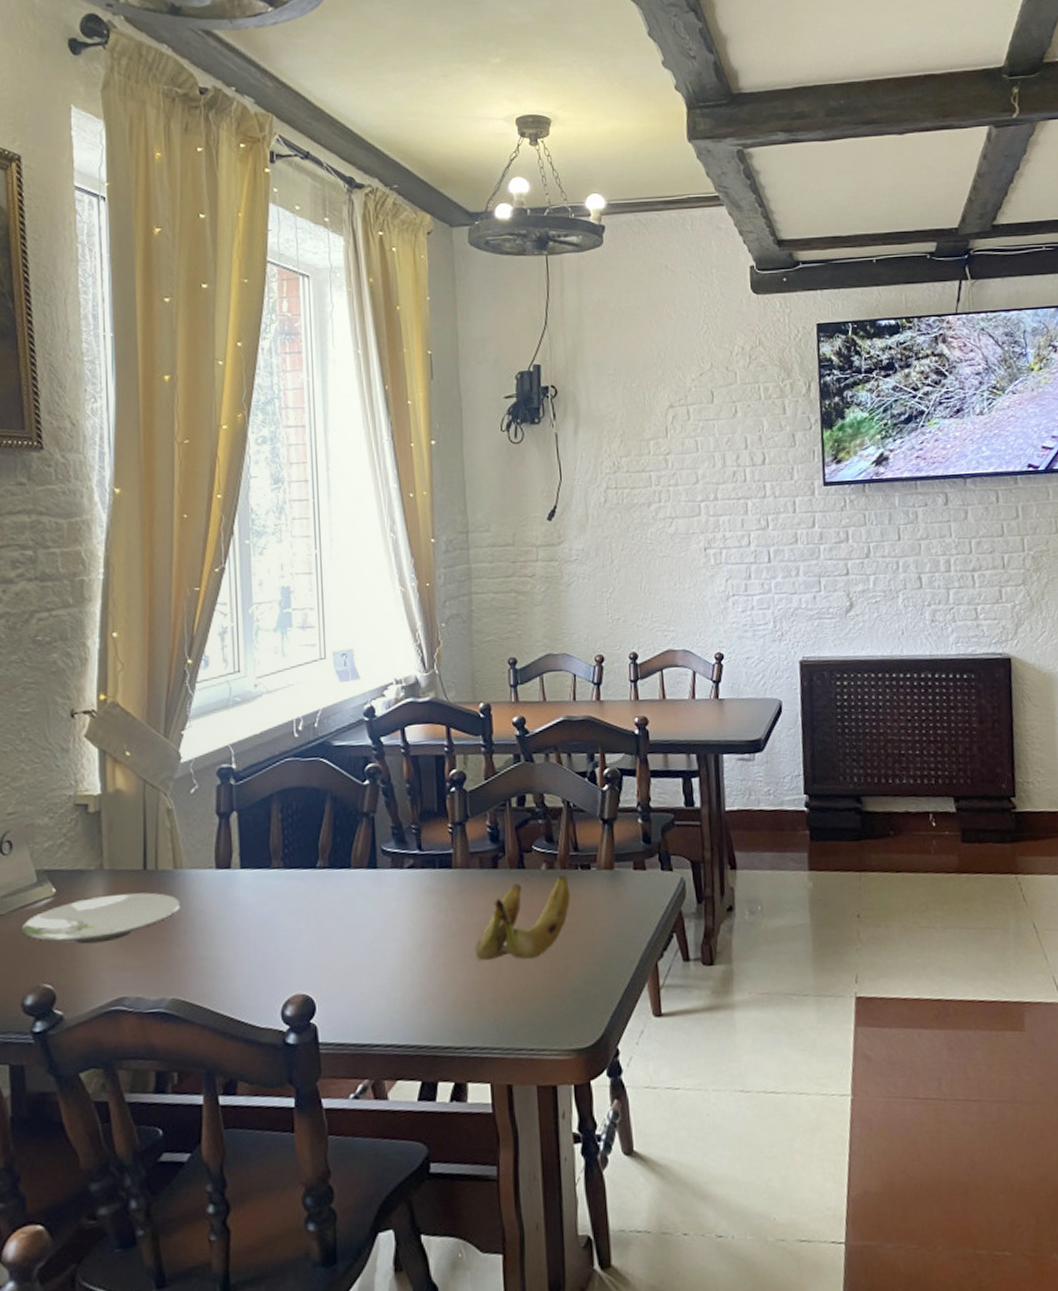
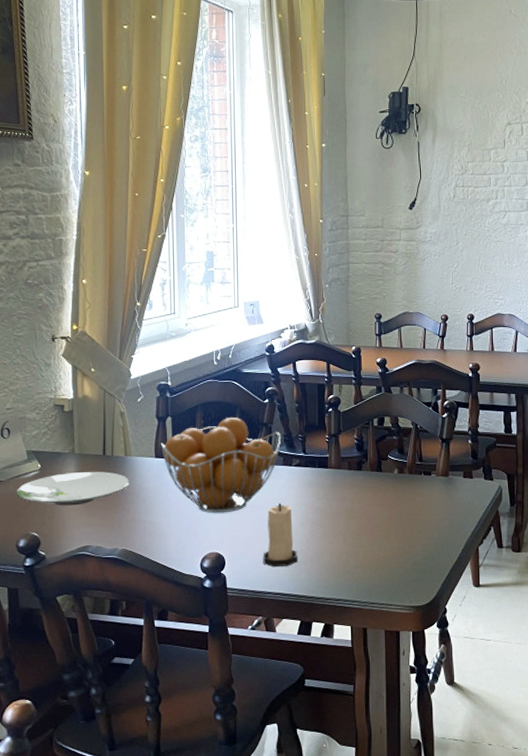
fruit basket: none [222,807,389,941] -> present [160,417,282,514]
candle: none [367,920,416,1009] -> present [263,503,298,567]
banana: present [475,874,570,961] -> none [342,477,415,538]

